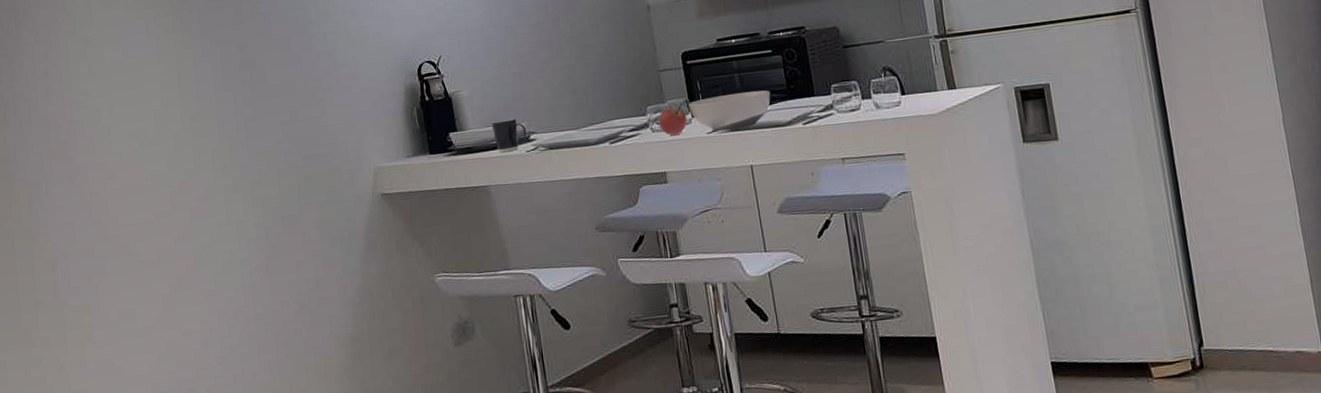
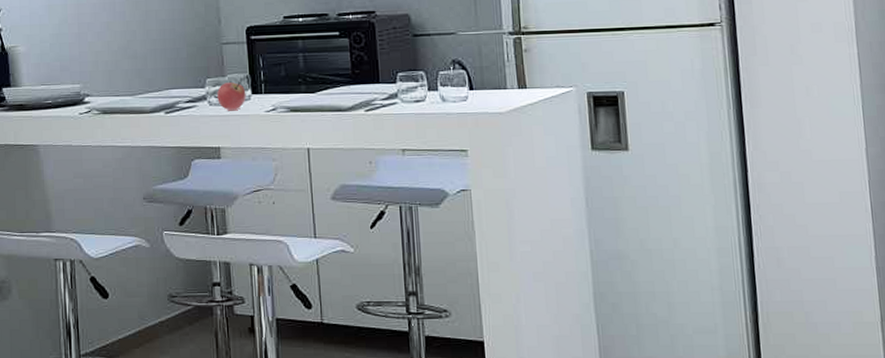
mug: present [491,118,527,152] -> none [46,79,81,112]
bowl: present [687,90,771,132] -> none [248,72,334,111]

